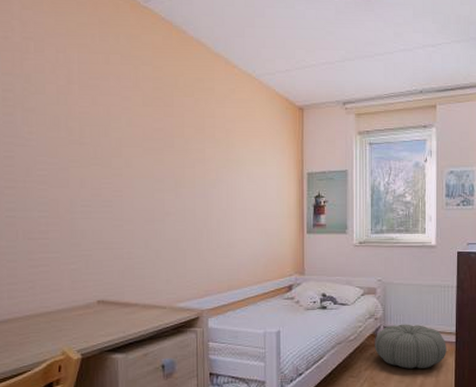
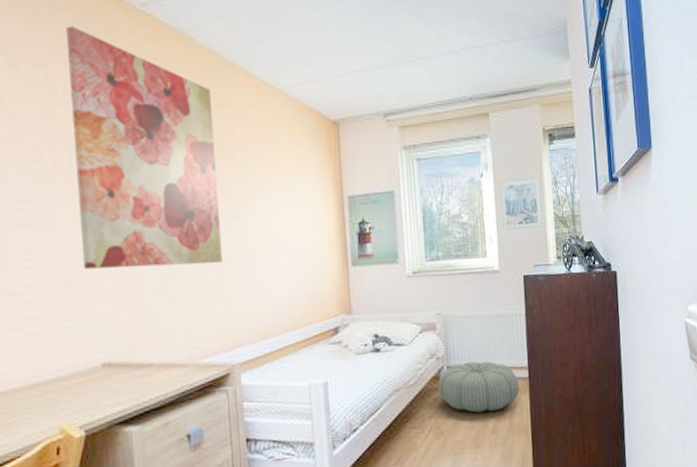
wall art: none [83,17,199,224] -> present [66,25,222,269]

